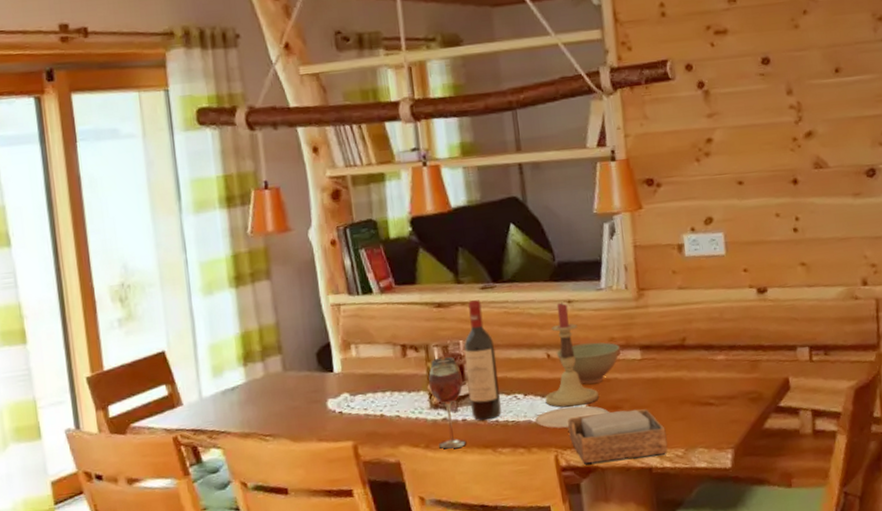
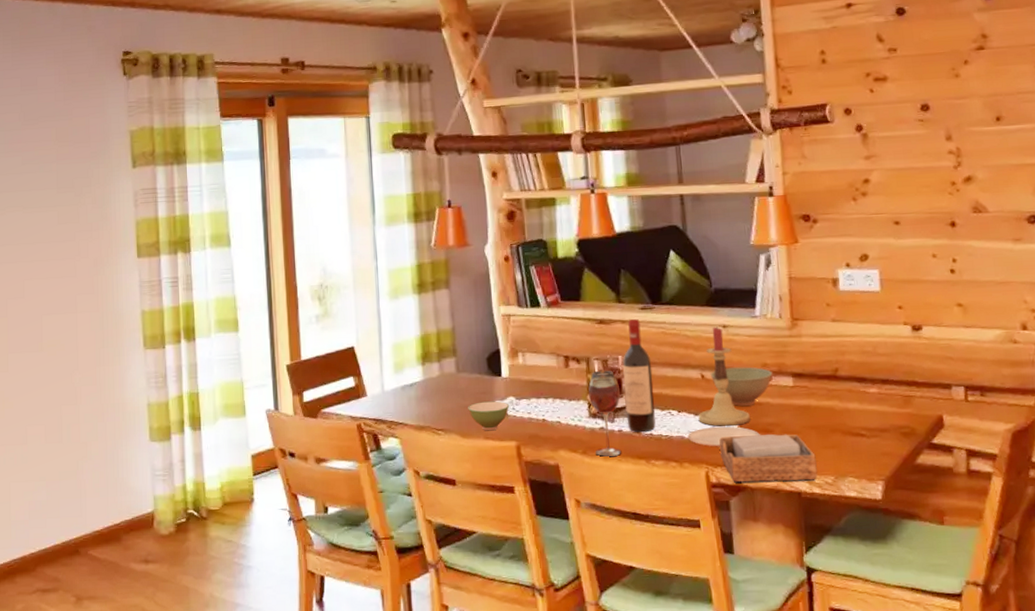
bowl: none [297,399,344,433] -> present [468,401,510,431]

